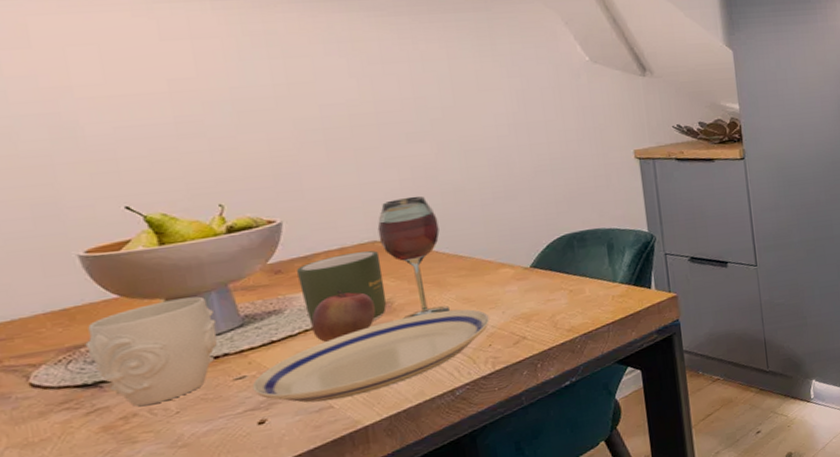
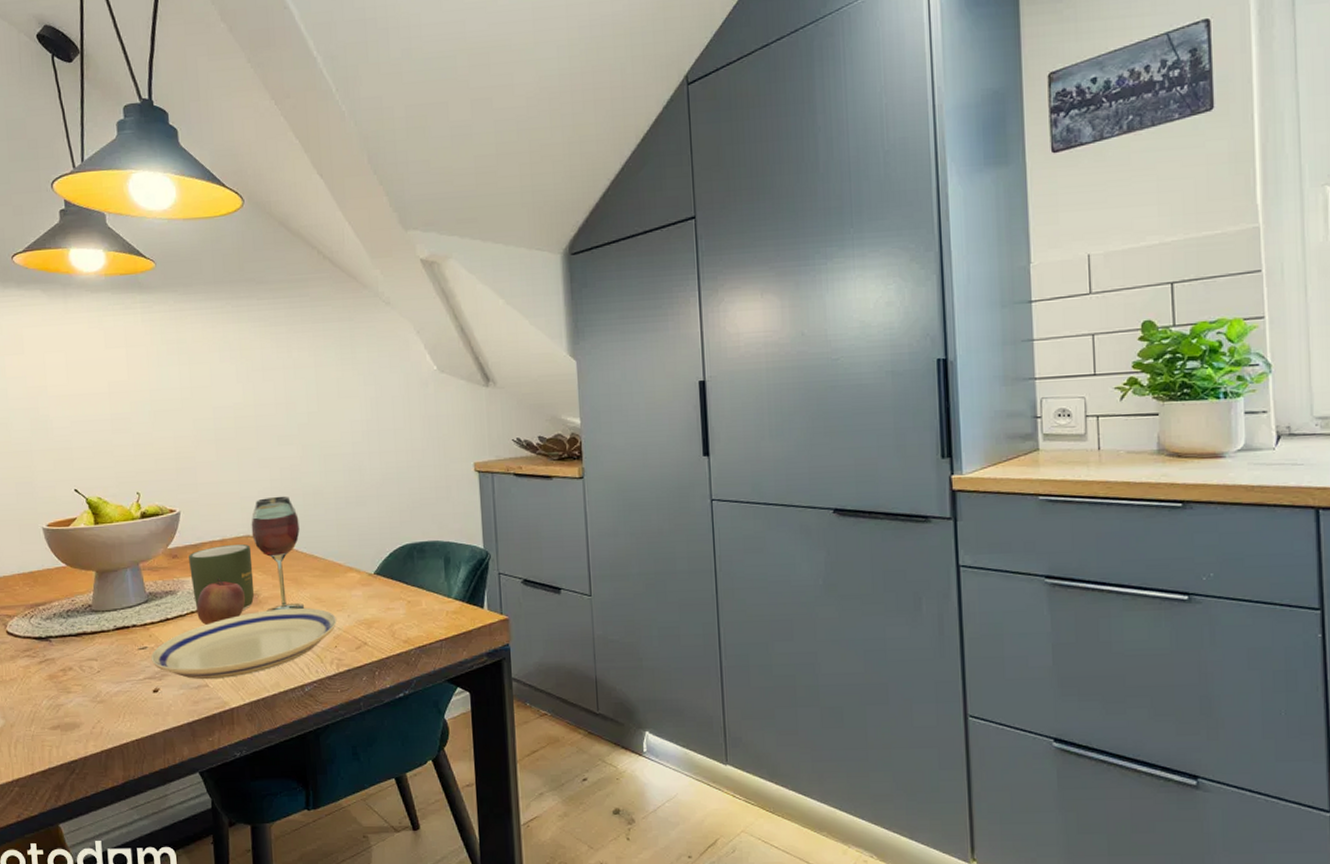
cup: present [85,296,217,407] -> none [42,572,130,662]

